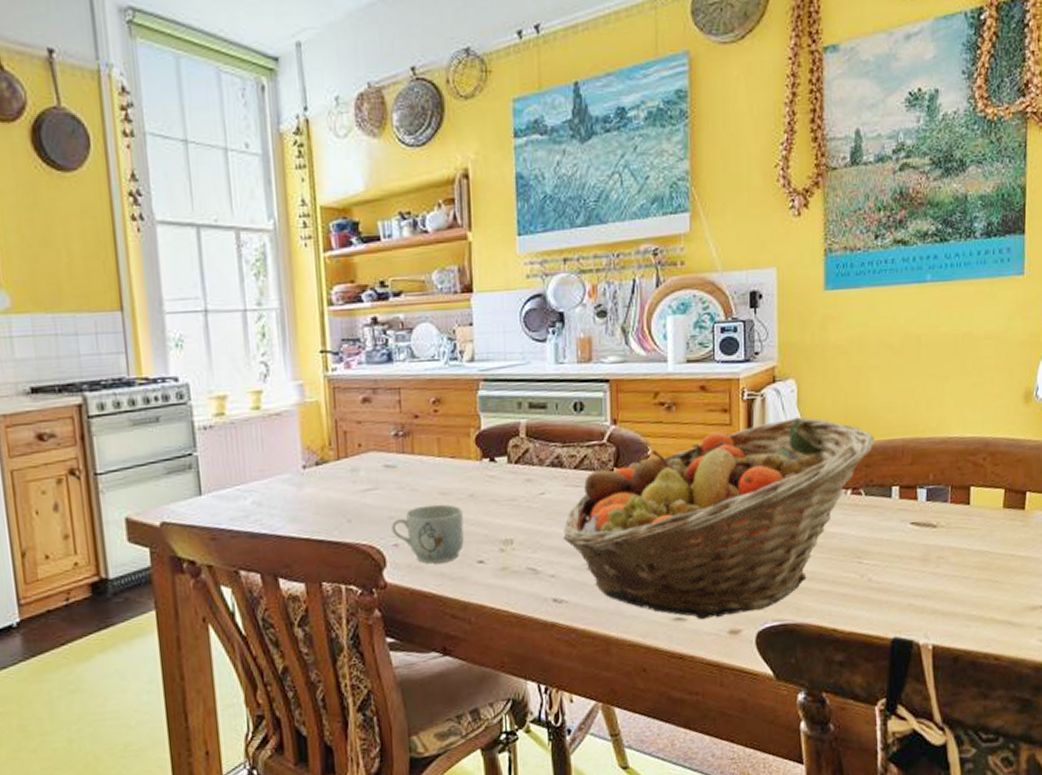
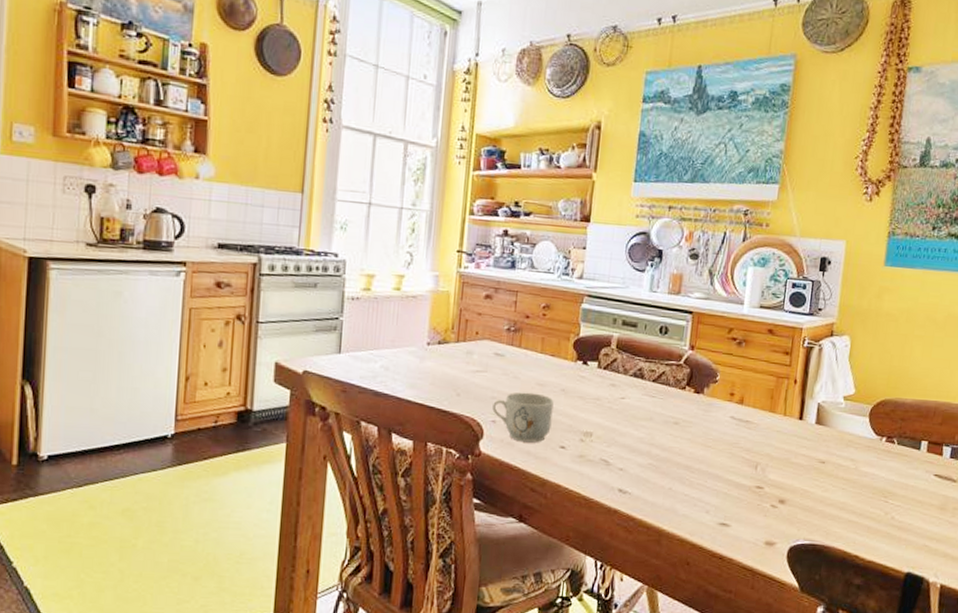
fruit basket: present [563,417,875,620] -> none [635,368,912,529]

